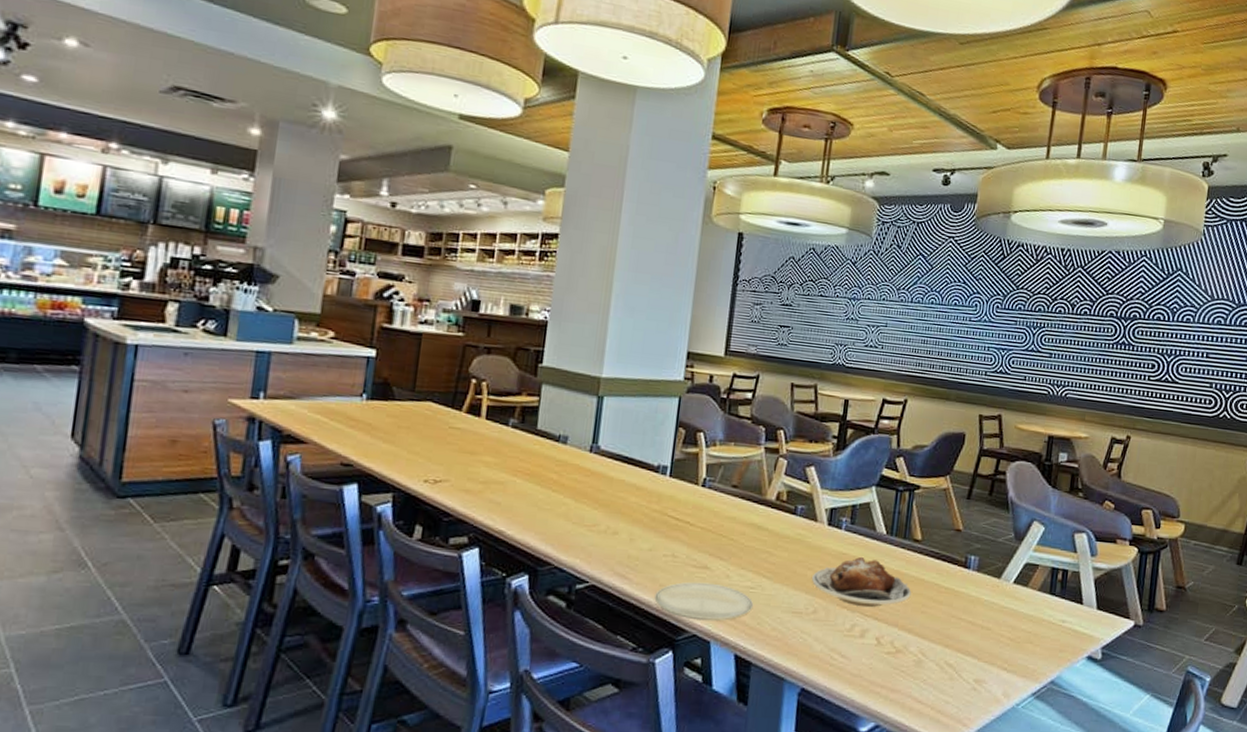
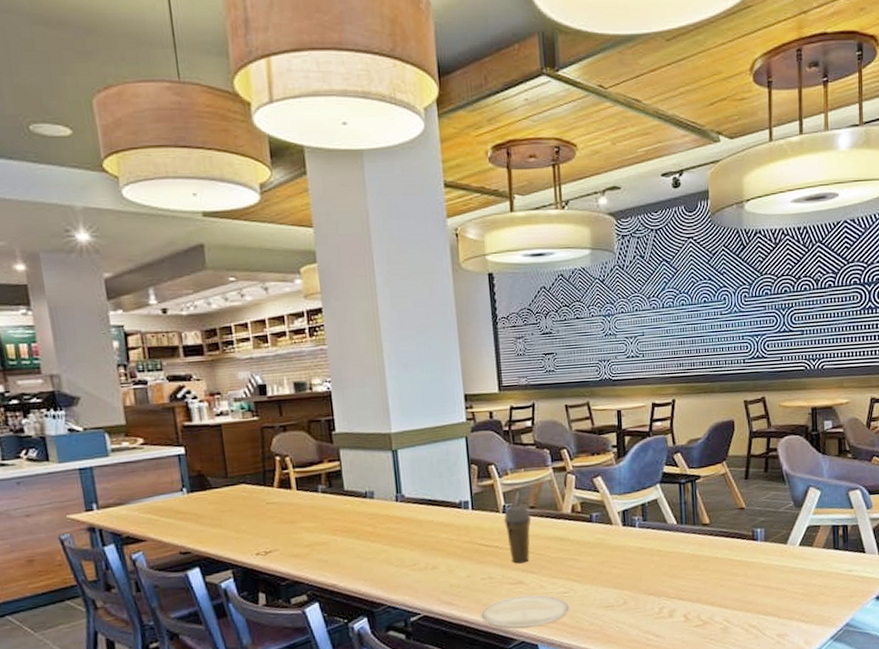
beverage cup: none [700,461,732,546] -> present [504,488,531,564]
pastry: present [811,556,912,607] -> none [616,547,709,591]

